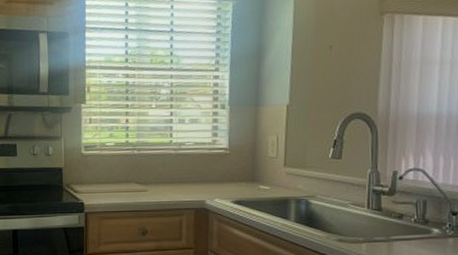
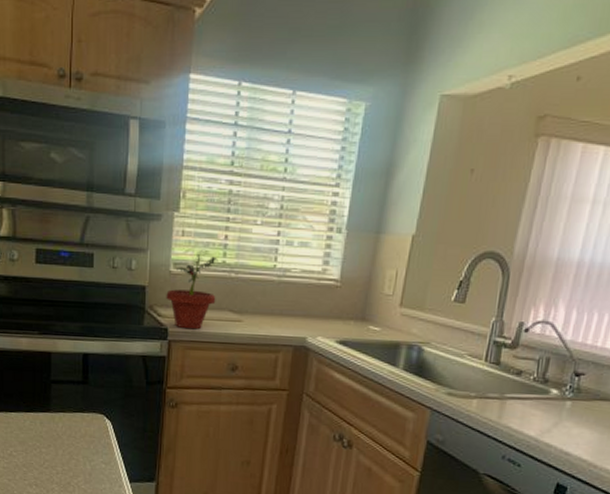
potted plant: none [80,132,123,202] -> present [166,249,218,330]

